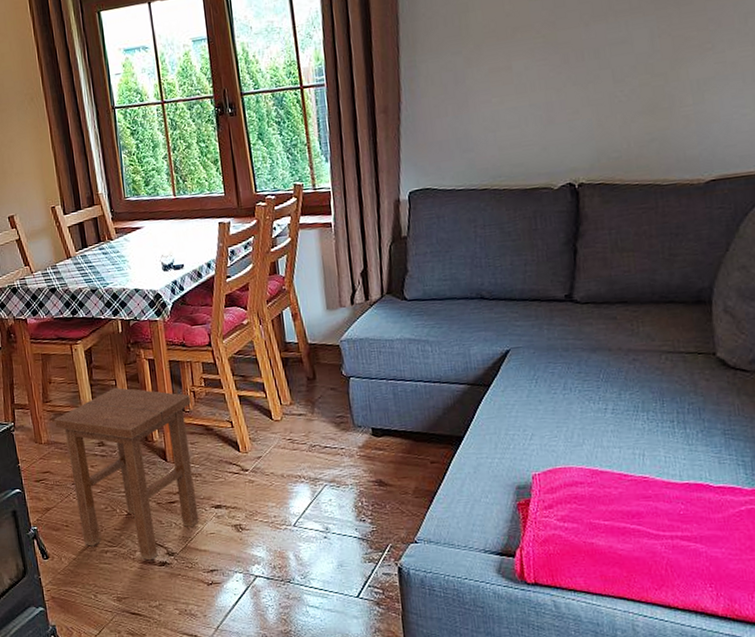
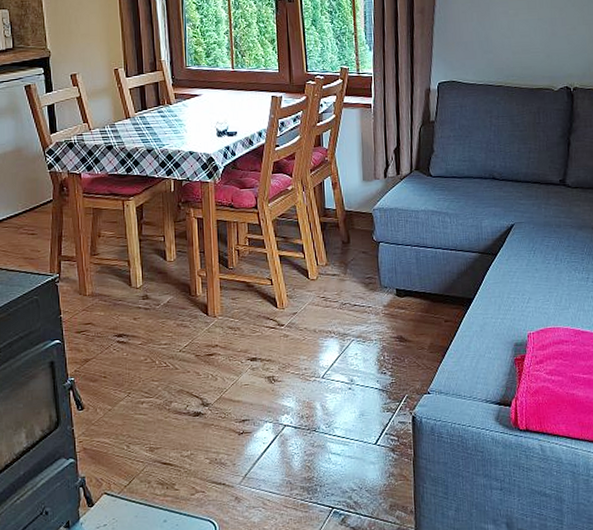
stool: present [54,387,199,561] -> none [101,243,235,411]

